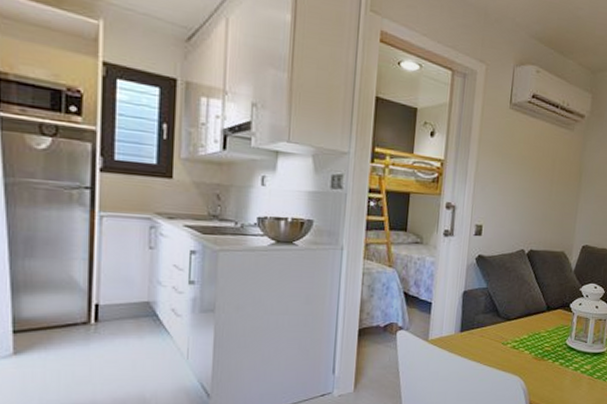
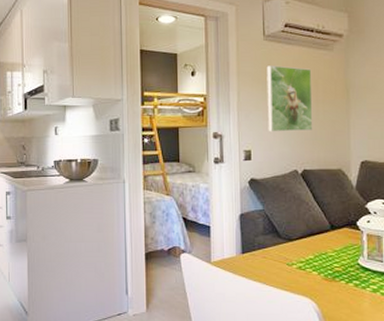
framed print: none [501,137,552,210] -> present [266,65,313,132]

